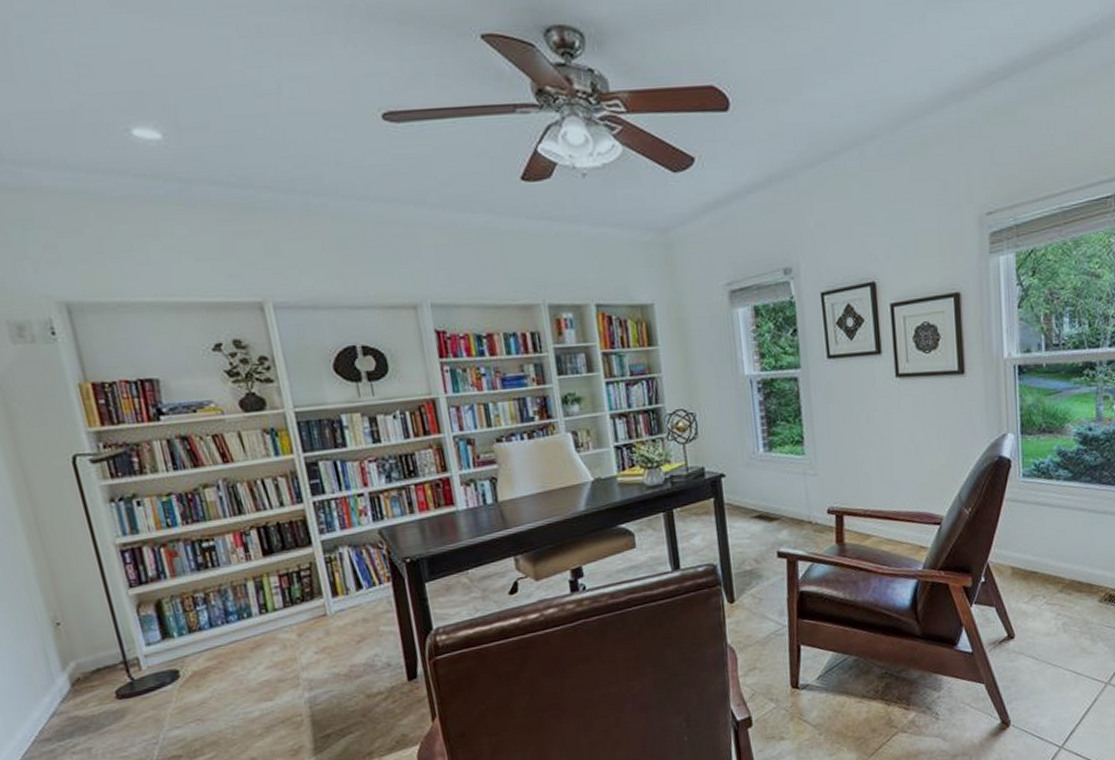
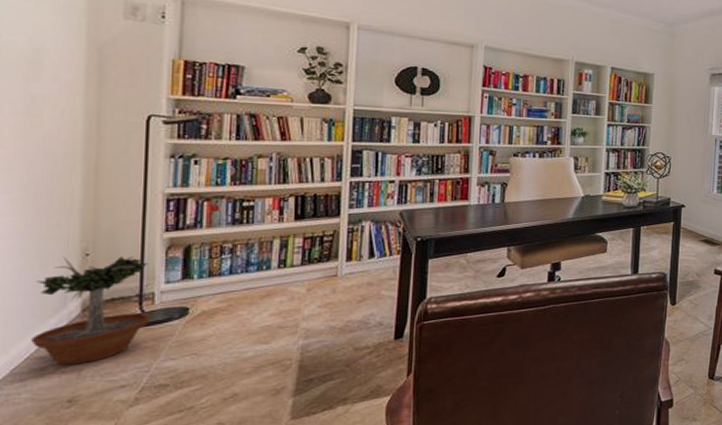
potted tree: none [17,619,143,746] -> present [31,255,151,366]

